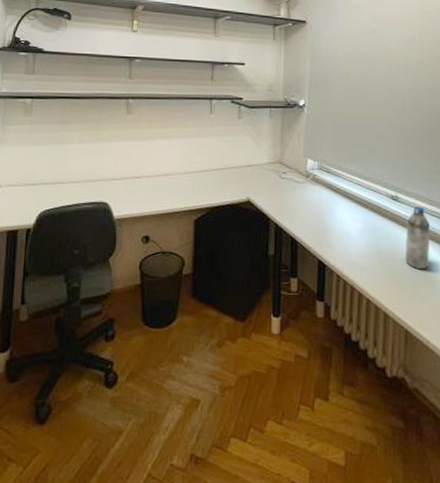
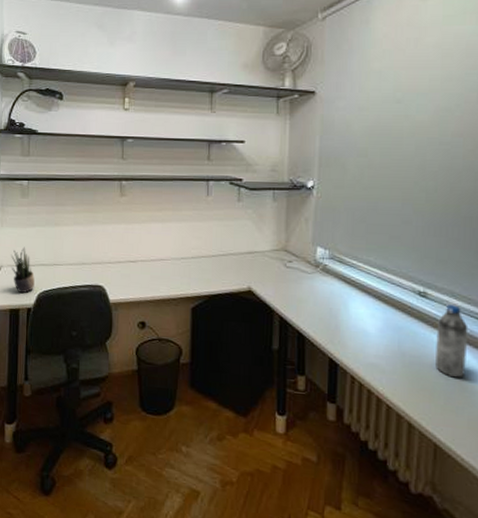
potted plant: none [10,165,36,214] -> present [11,246,35,294]

